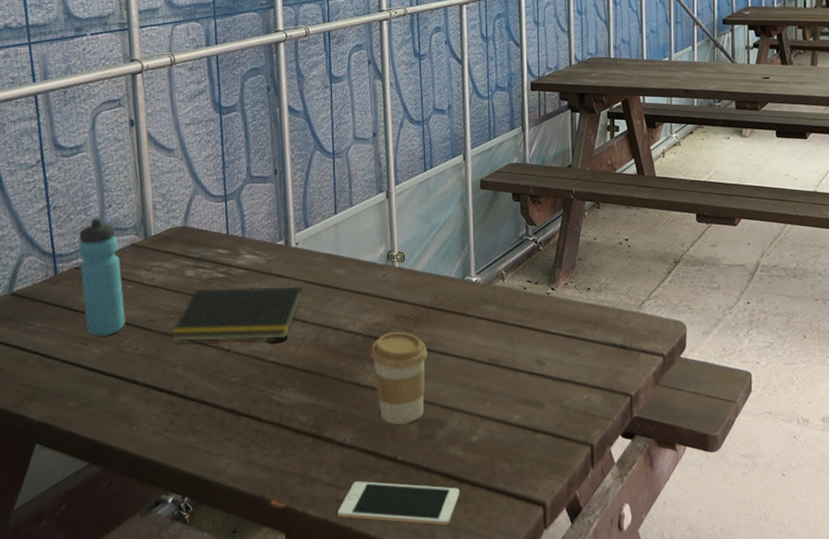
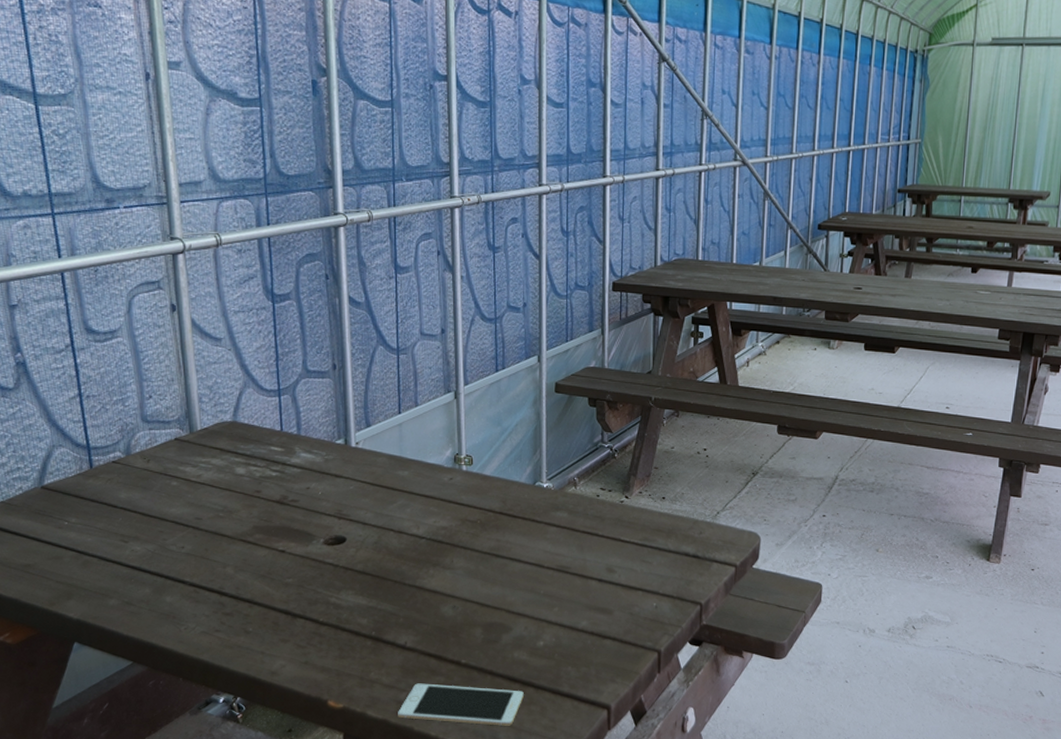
water bottle: present [79,218,125,337] -> none [116,409,170,534]
notepad: present [171,285,304,342] -> none [220,486,364,542]
coffee cup: present [370,332,428,424] -> none [434,537,495,628]

